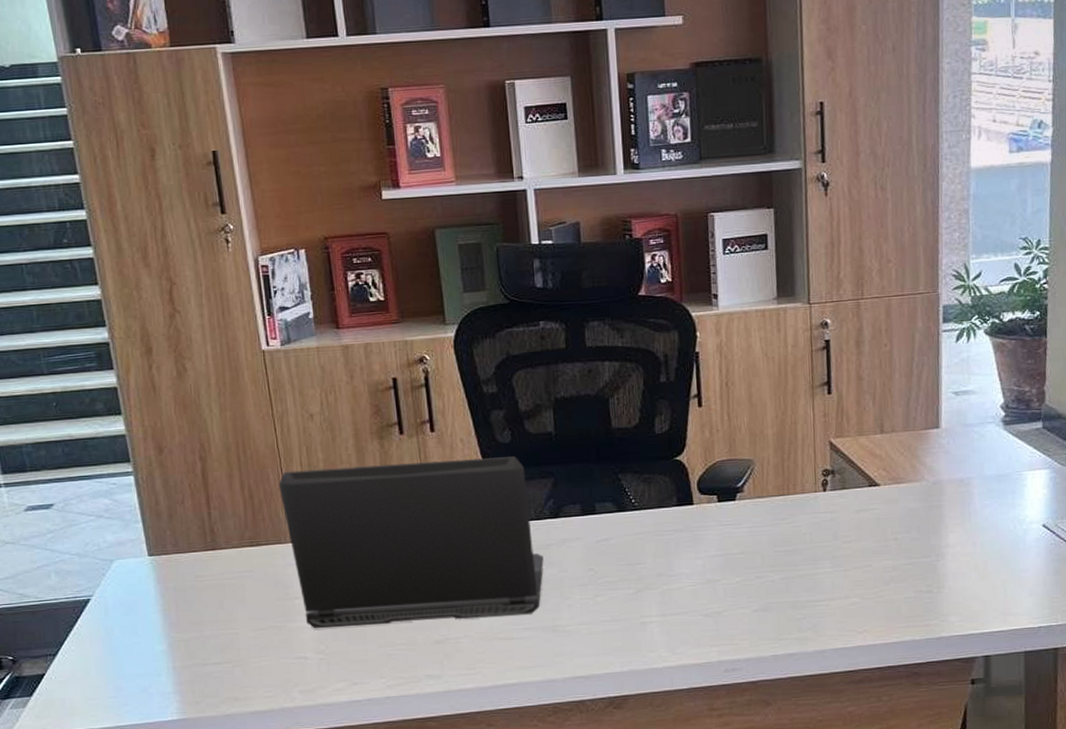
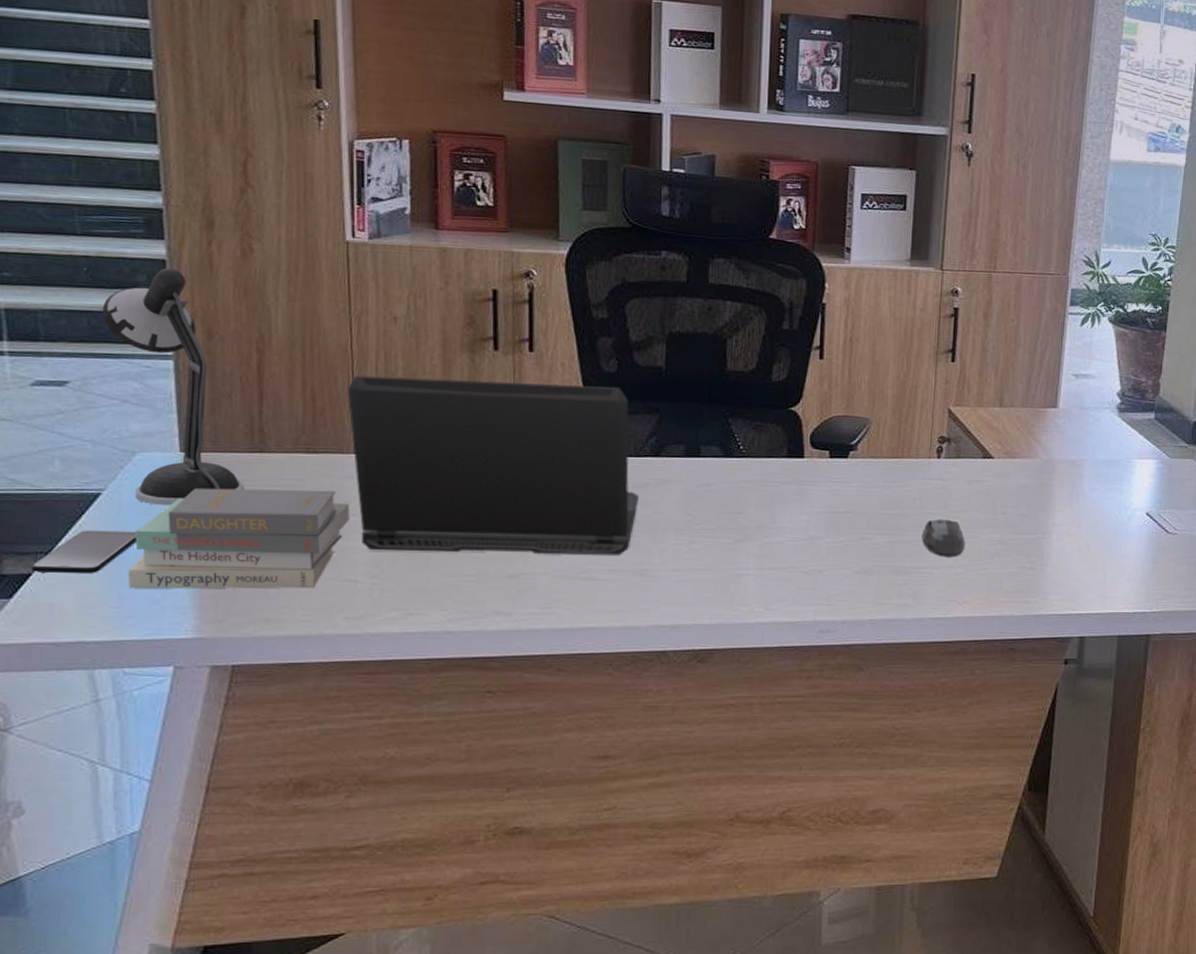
smartphone: none [44,629,123,672] -> present [31,530,137,573]
desk lamp: none [72,394,204,606] -> present [102,267,245,506]
books: none [119,578,294,681] -> present [127,488,350,589]
mouse: none [815,549,860,588] -> present [921,517,966,557]

